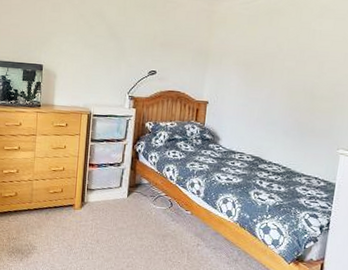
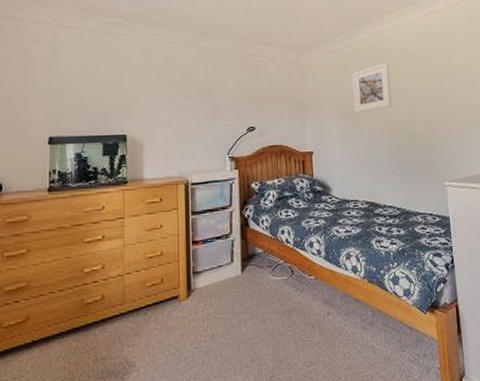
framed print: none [258,19,305,69] -> present [352,62,392,113]

